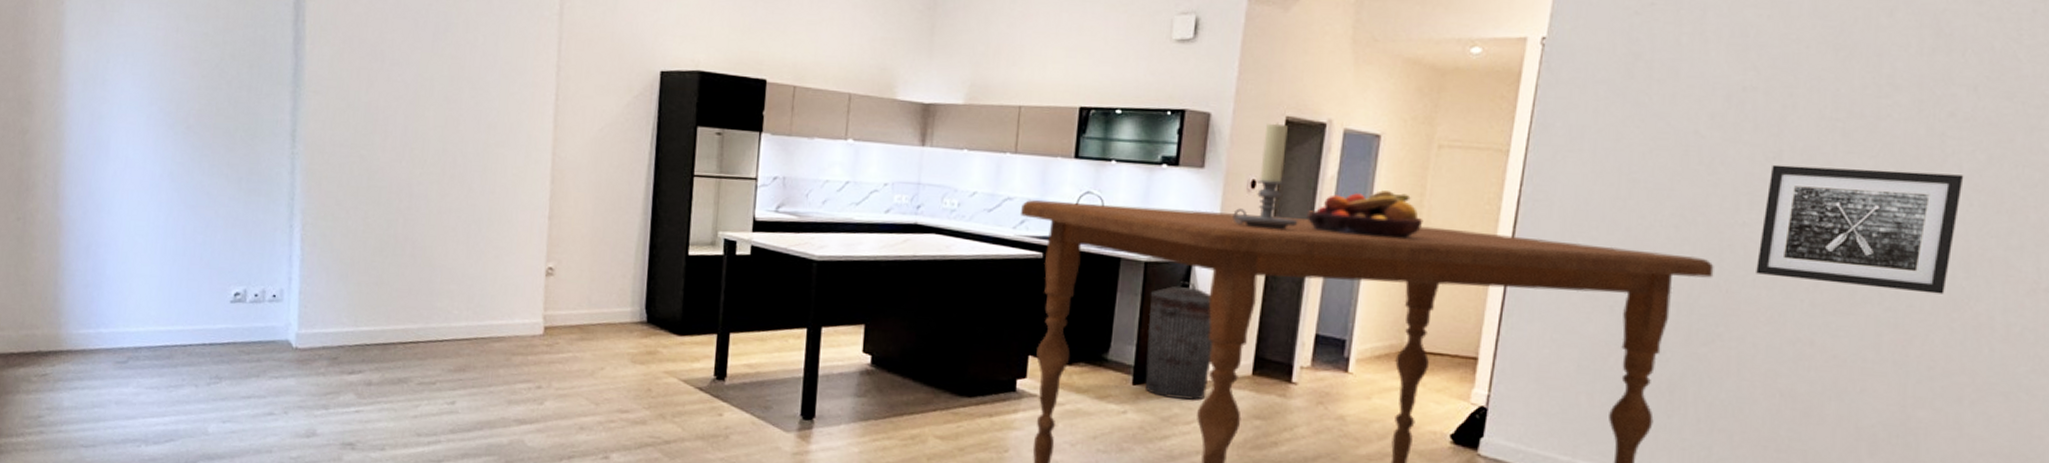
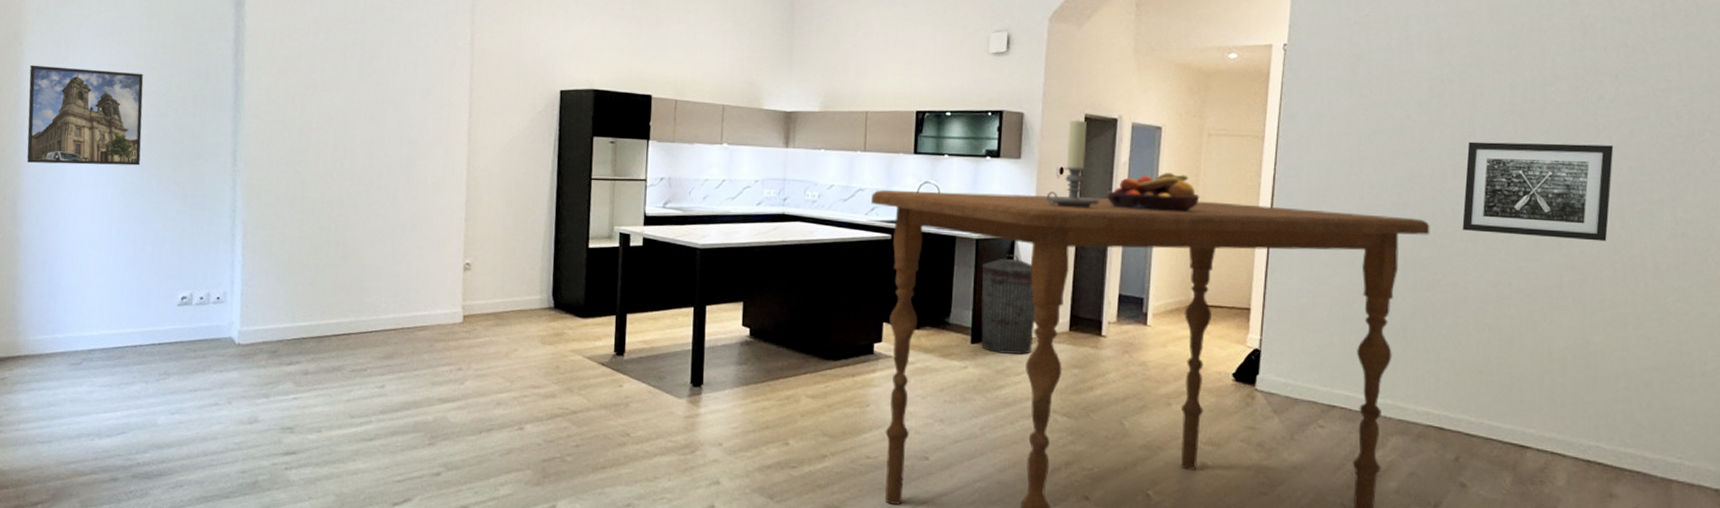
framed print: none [69,26,195,144] -> present [26,65,144,166]

